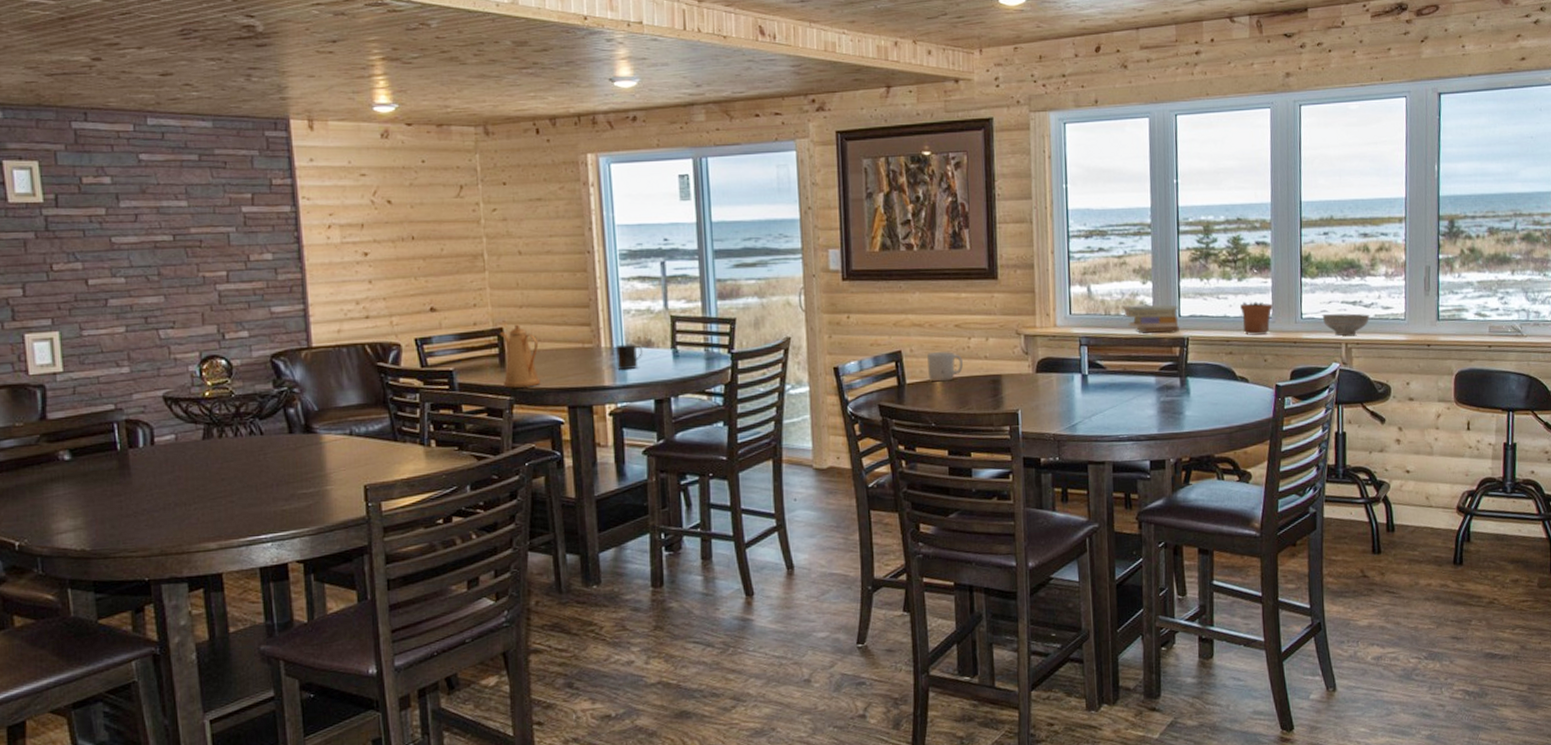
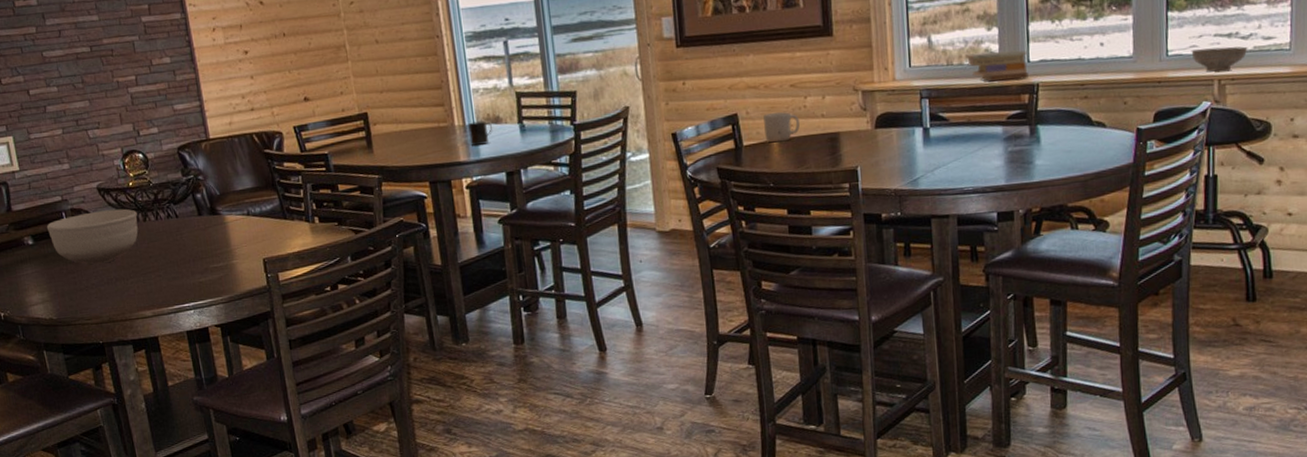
bowl: none [90,422,212,487] -> present [46,208,138,265]
coffee pot: present [499,324,541,388] -> none [364,108,404,168]
planter: present [1240,301,1274,335] -> none [1096,40,1135,77]

